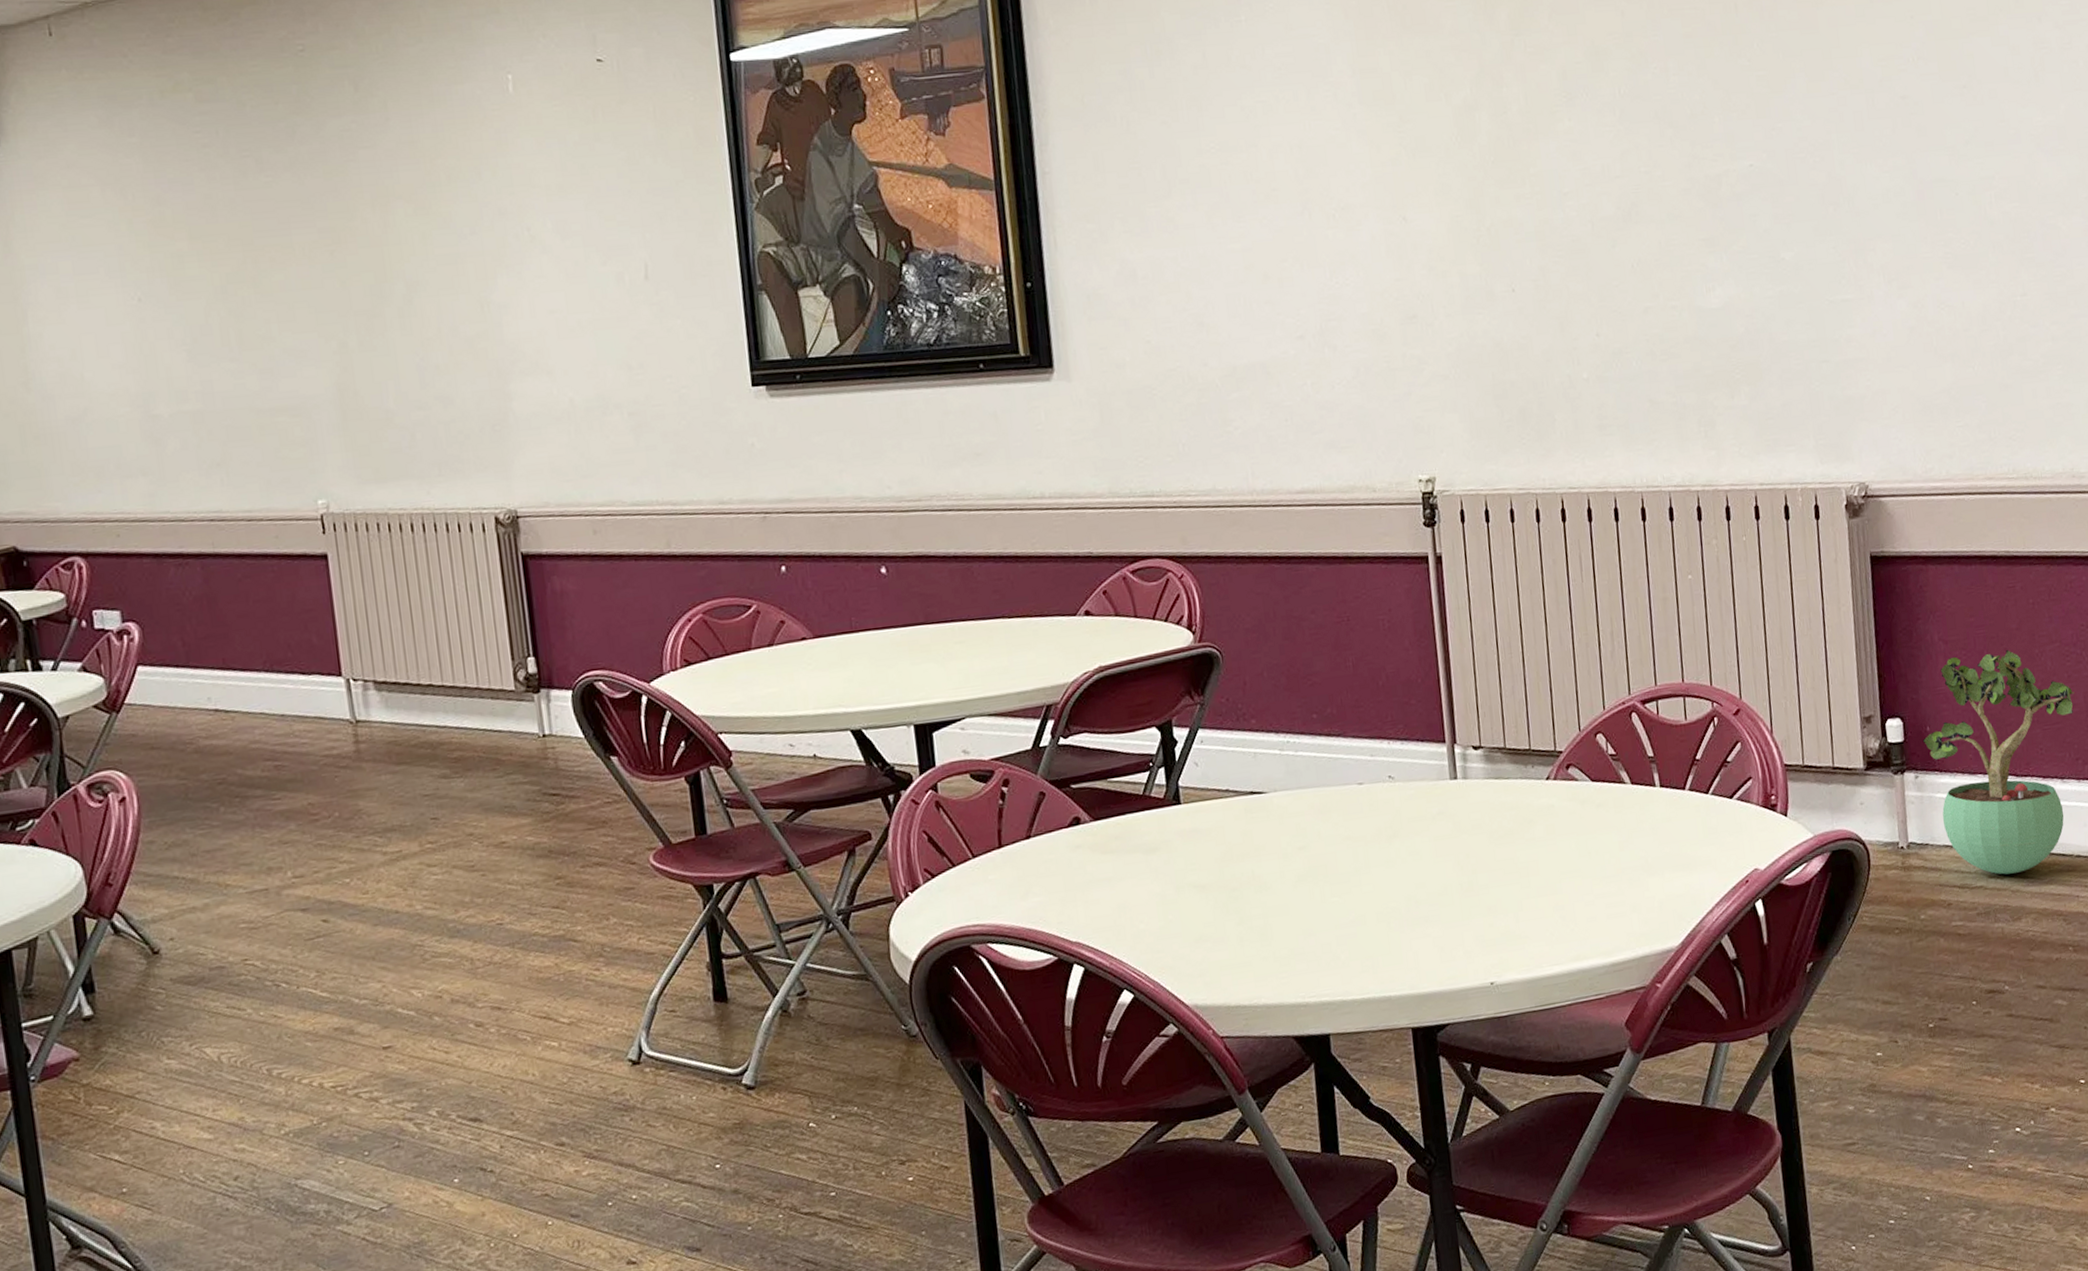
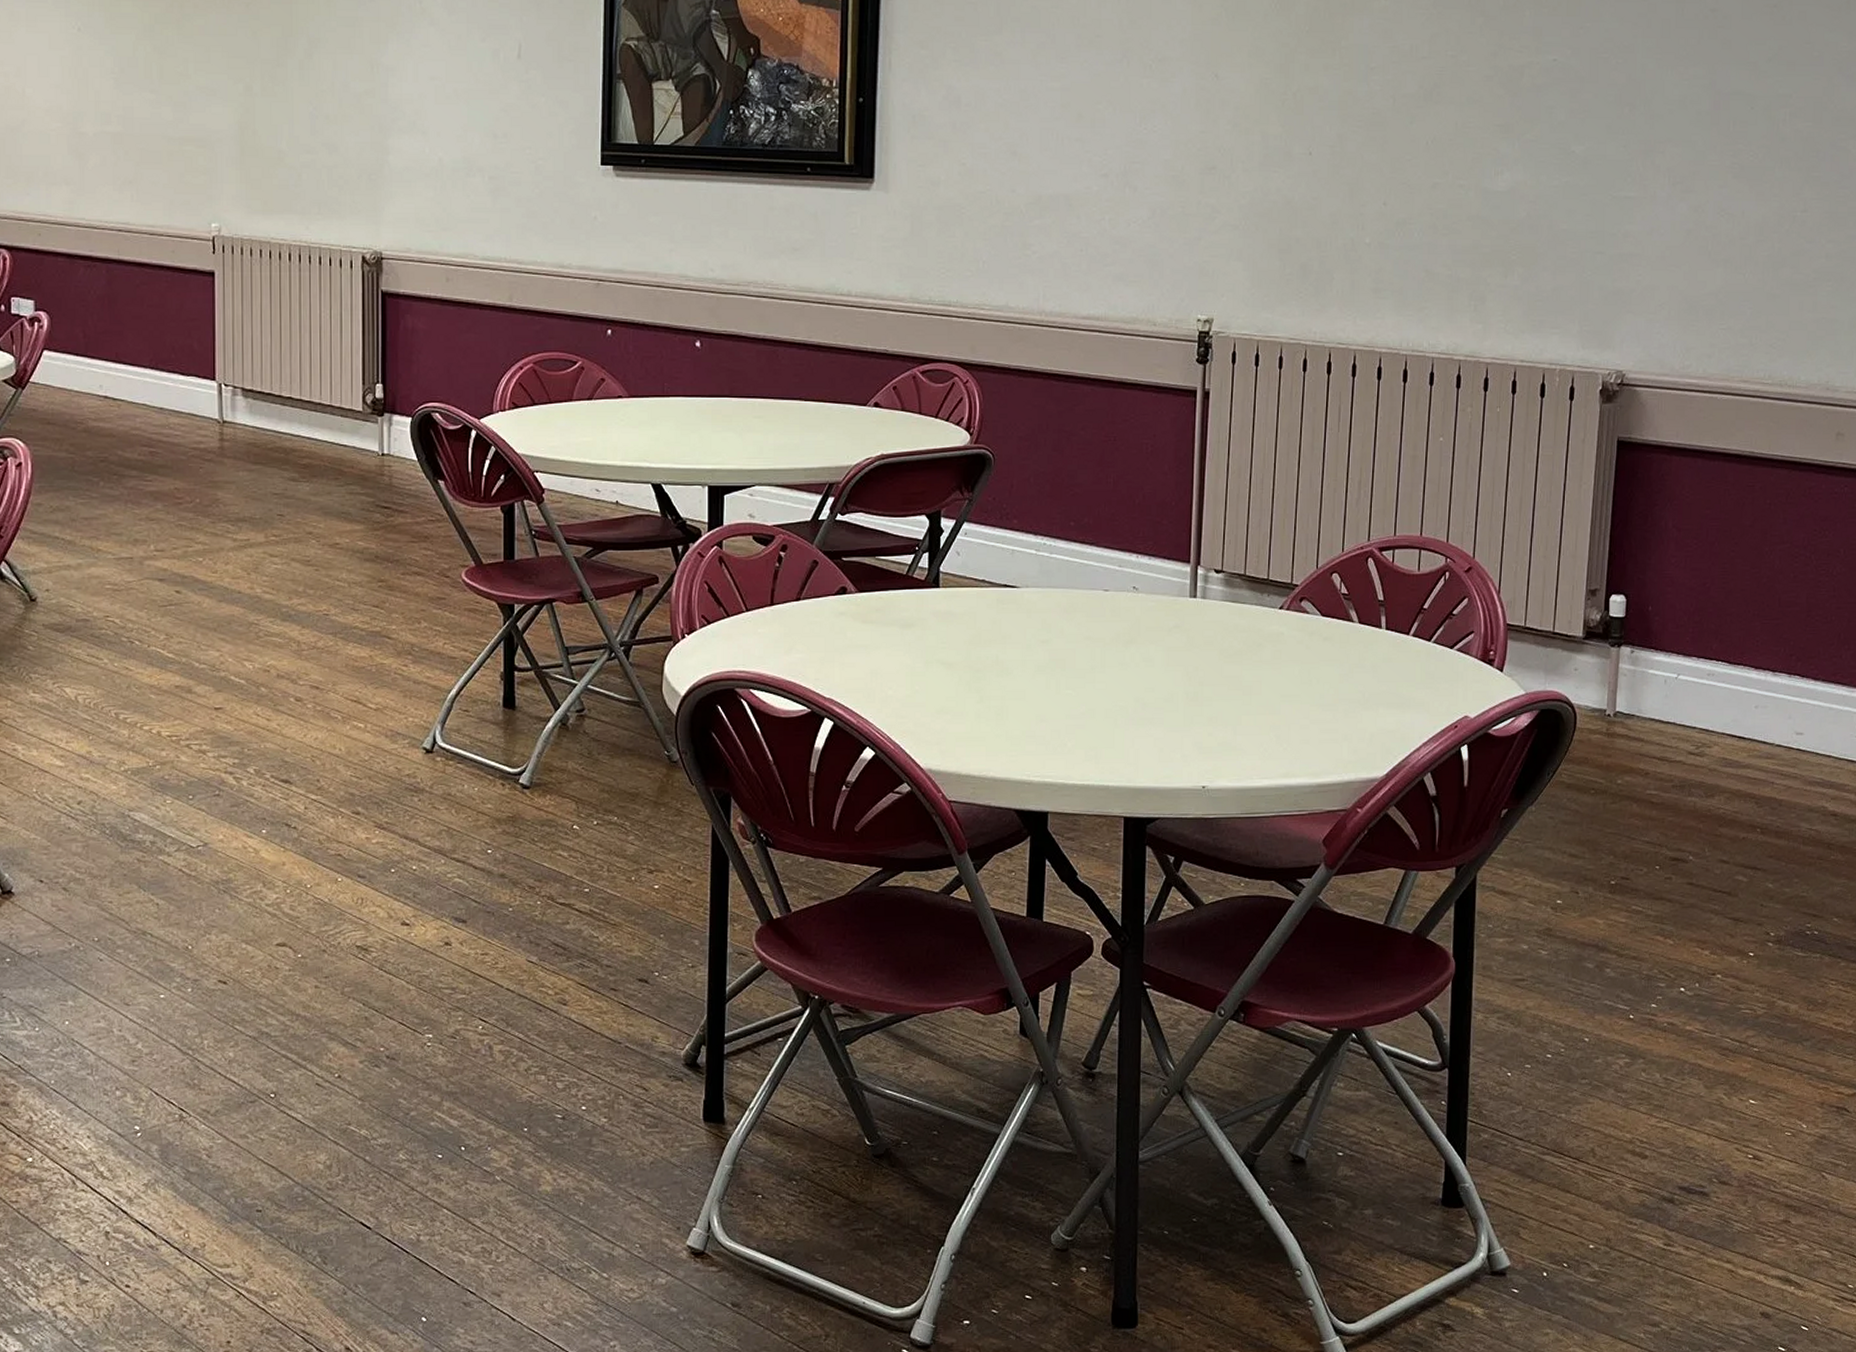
potted plant: present [1922,650,2075,875] -> none [1643,544,1798,753]

